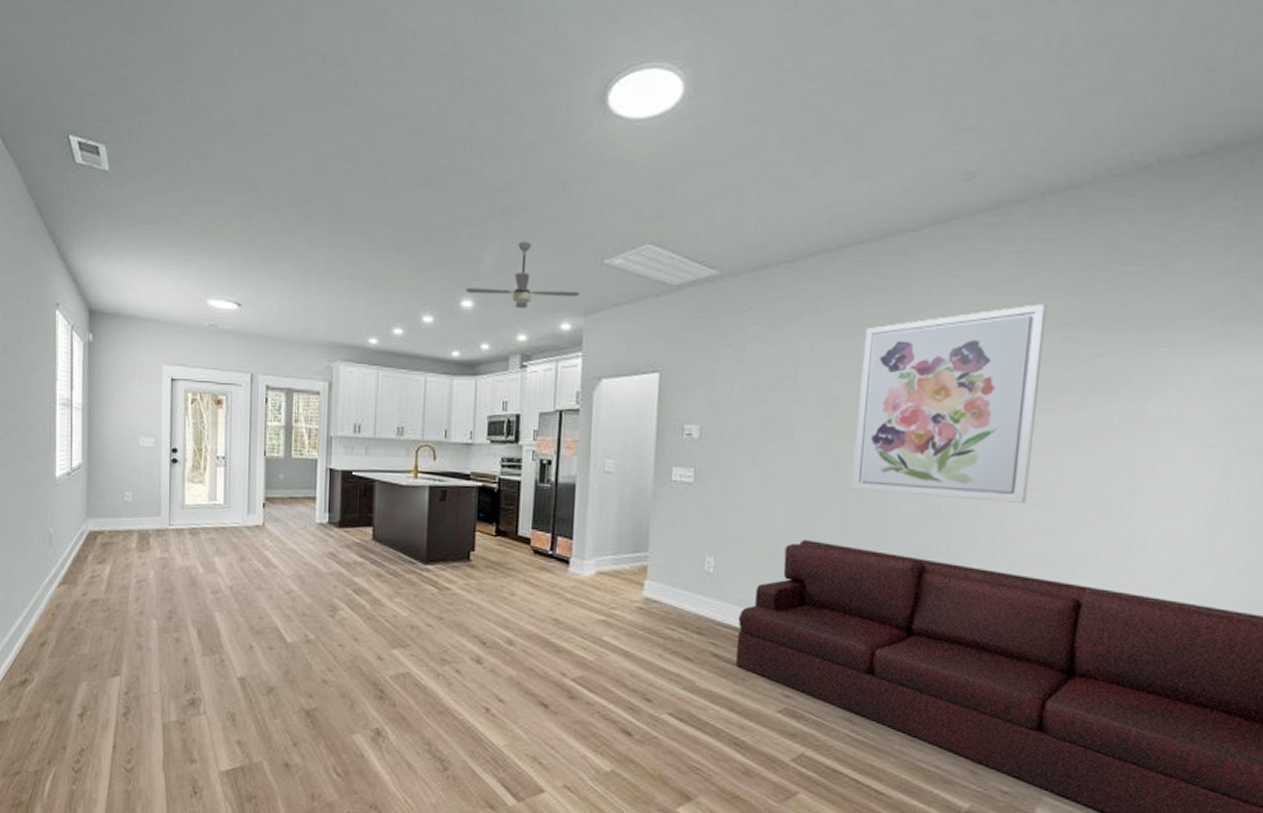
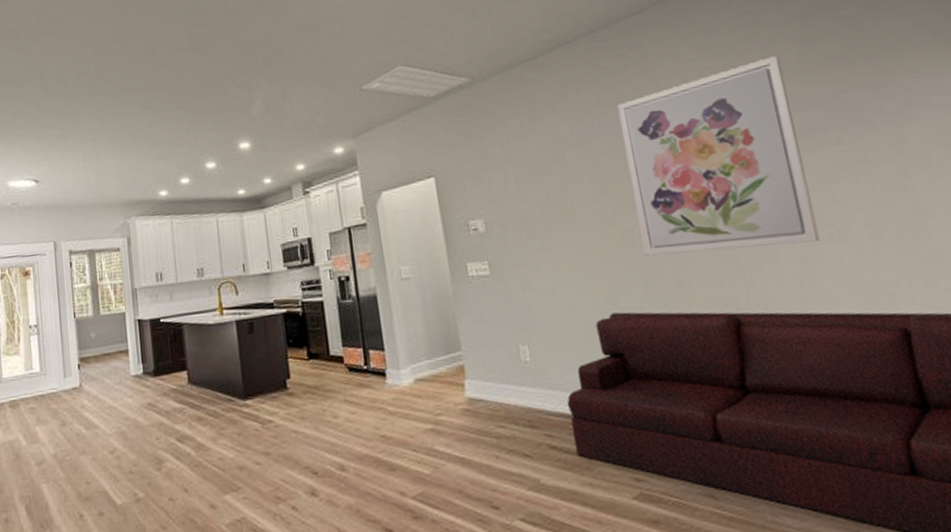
ceiling fan: present [465,241,580,309] -> none [241,82,347,142]

